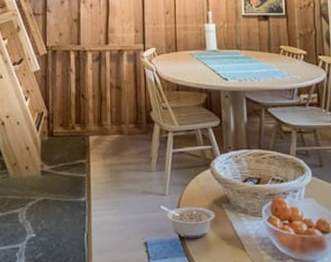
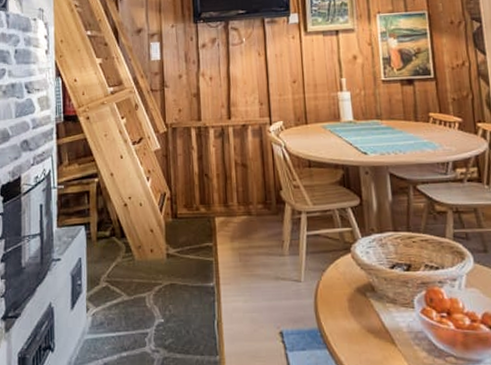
legume: present [160,206,215,238] -> none [296,293,359,329]

